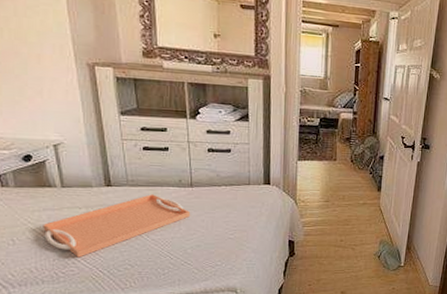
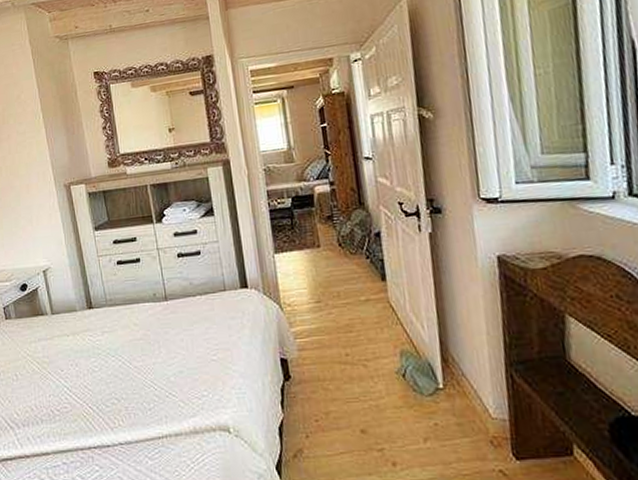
serving tray: present [43,194,191,258] -> none [39,313,170,392]

